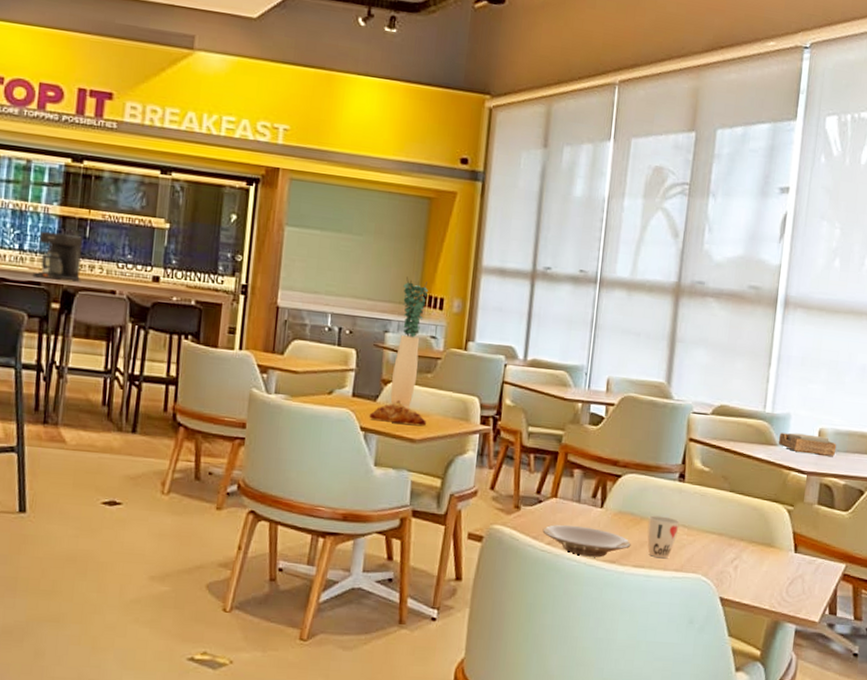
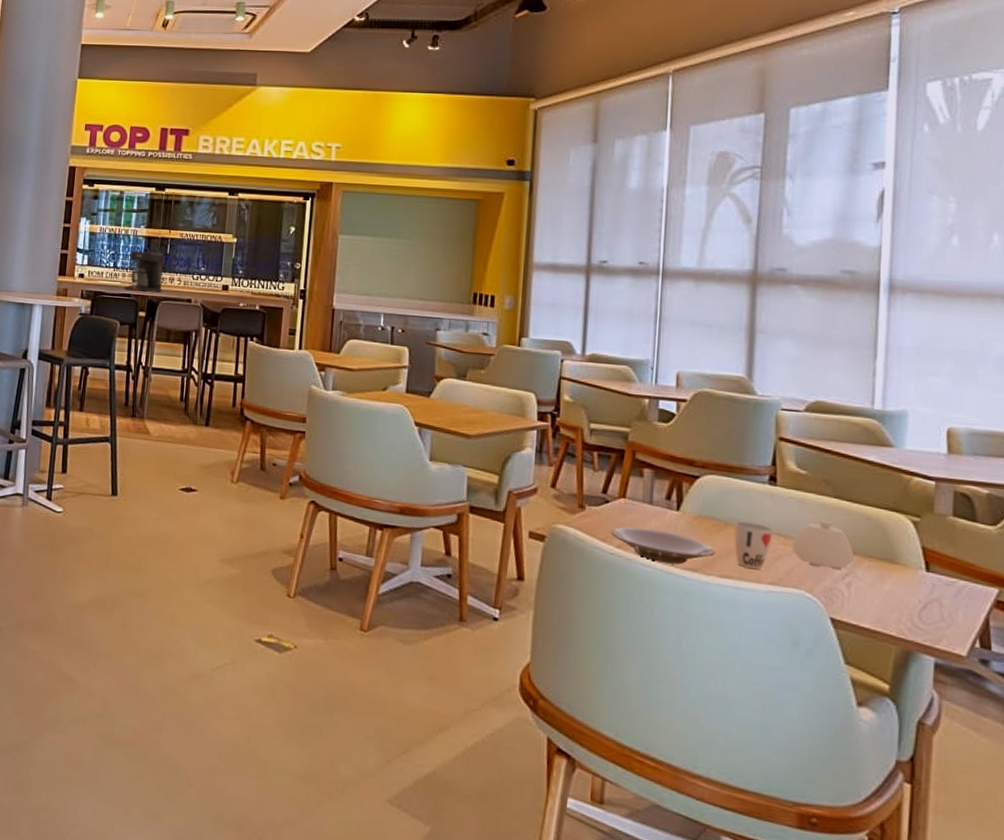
croissant: present [369,399,427,426] -> none [423,395,482,421]
vase: present [390,276,429,410] -> none [444,276,479,405]
sugar bowl: none [693,511,742,555] -> present [792,519,854,570]
napkin holder: present [778,432,837,456] -> none [893,432,974,461]

